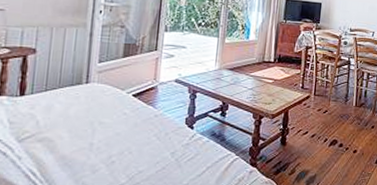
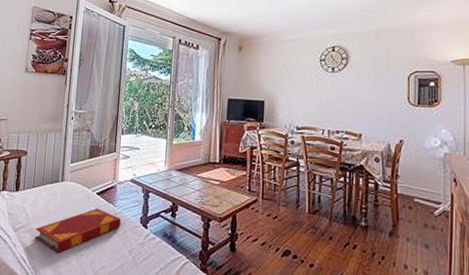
hardback book: none [48,111,163,163] -> present [35,208,121,254]

